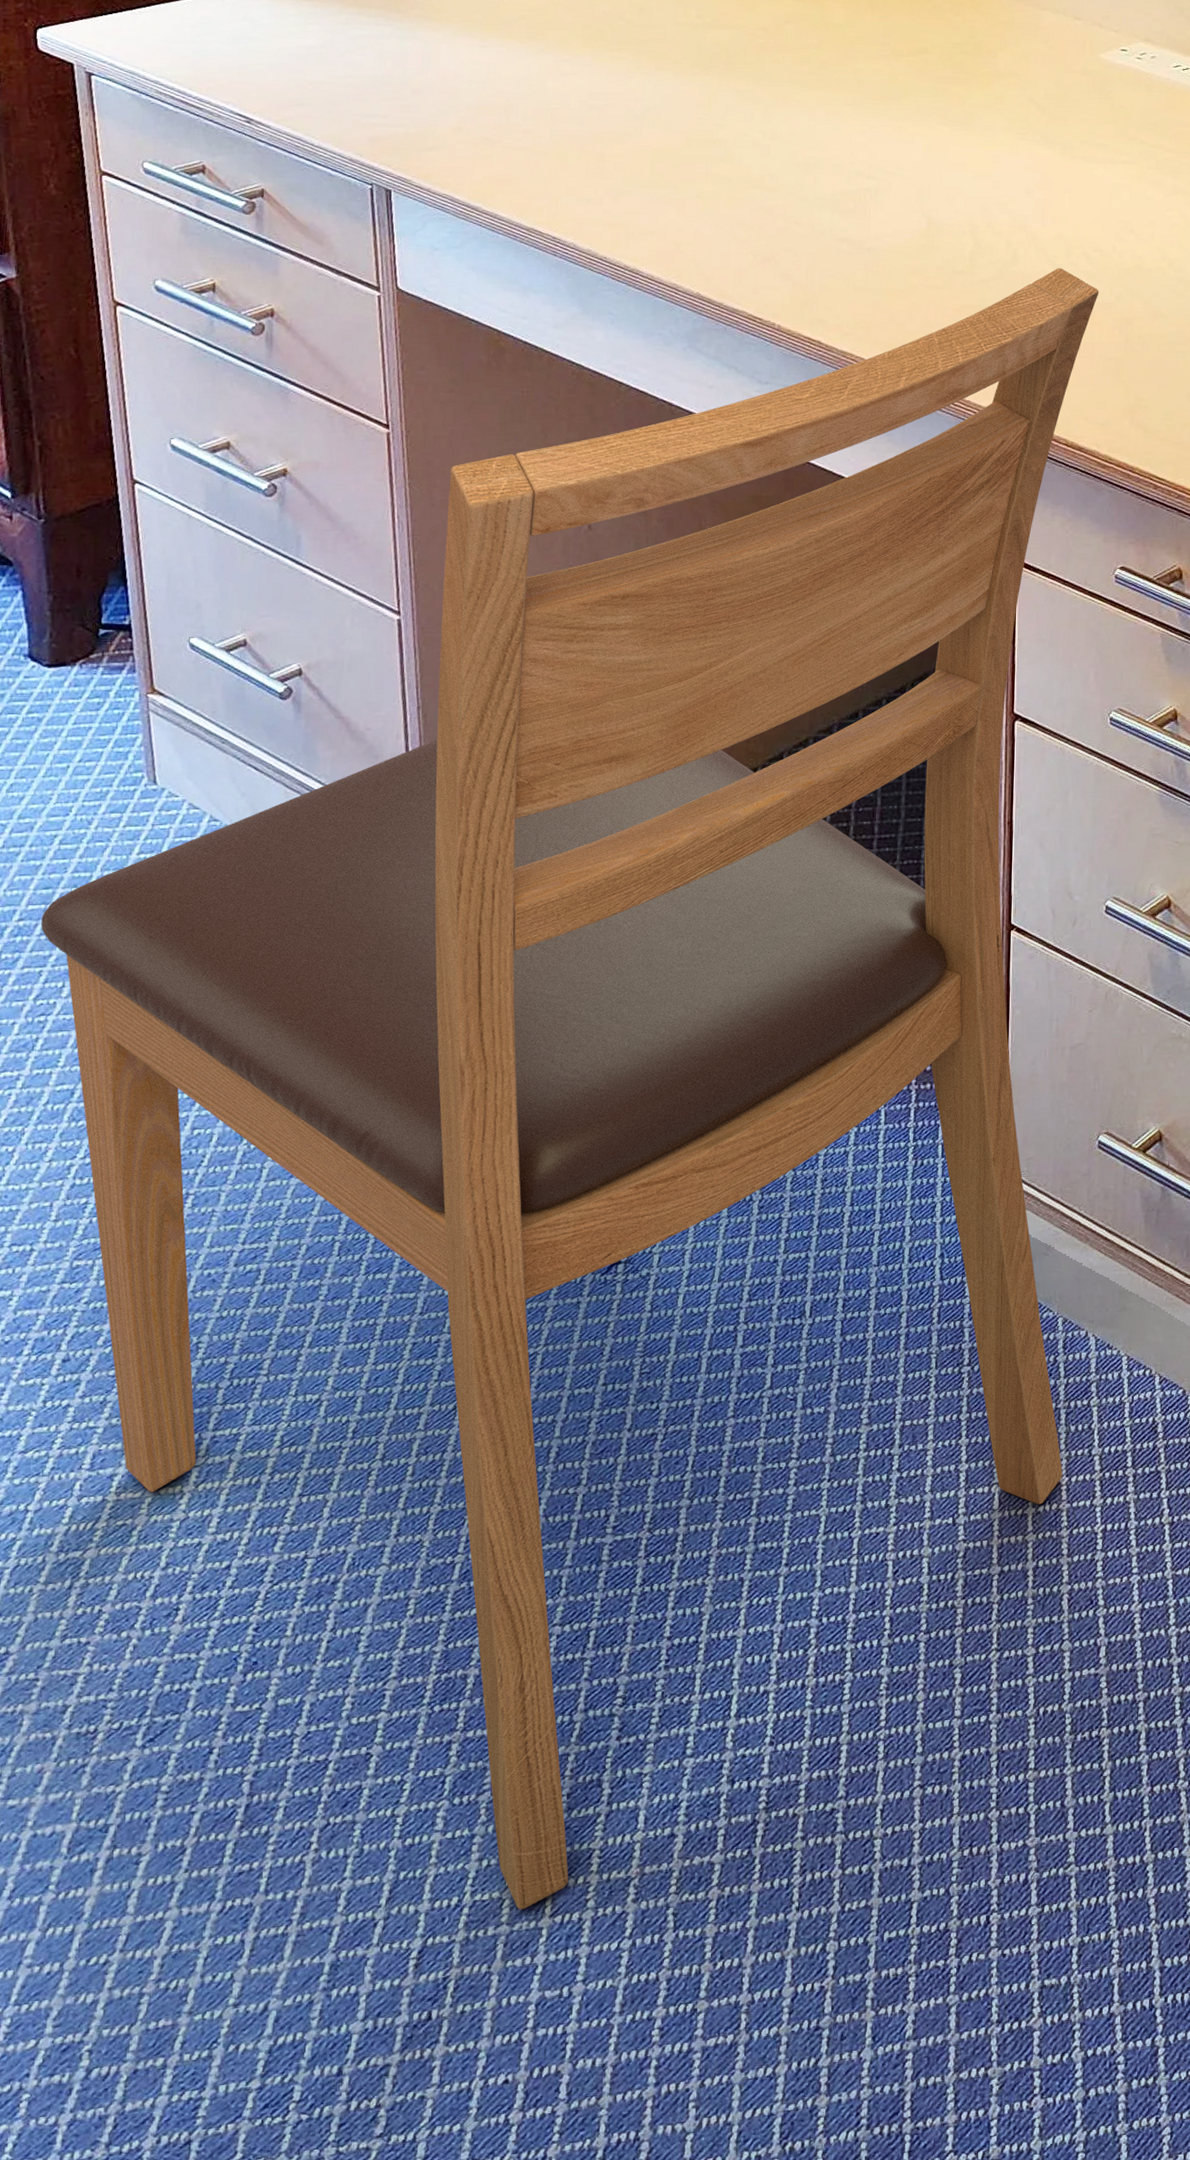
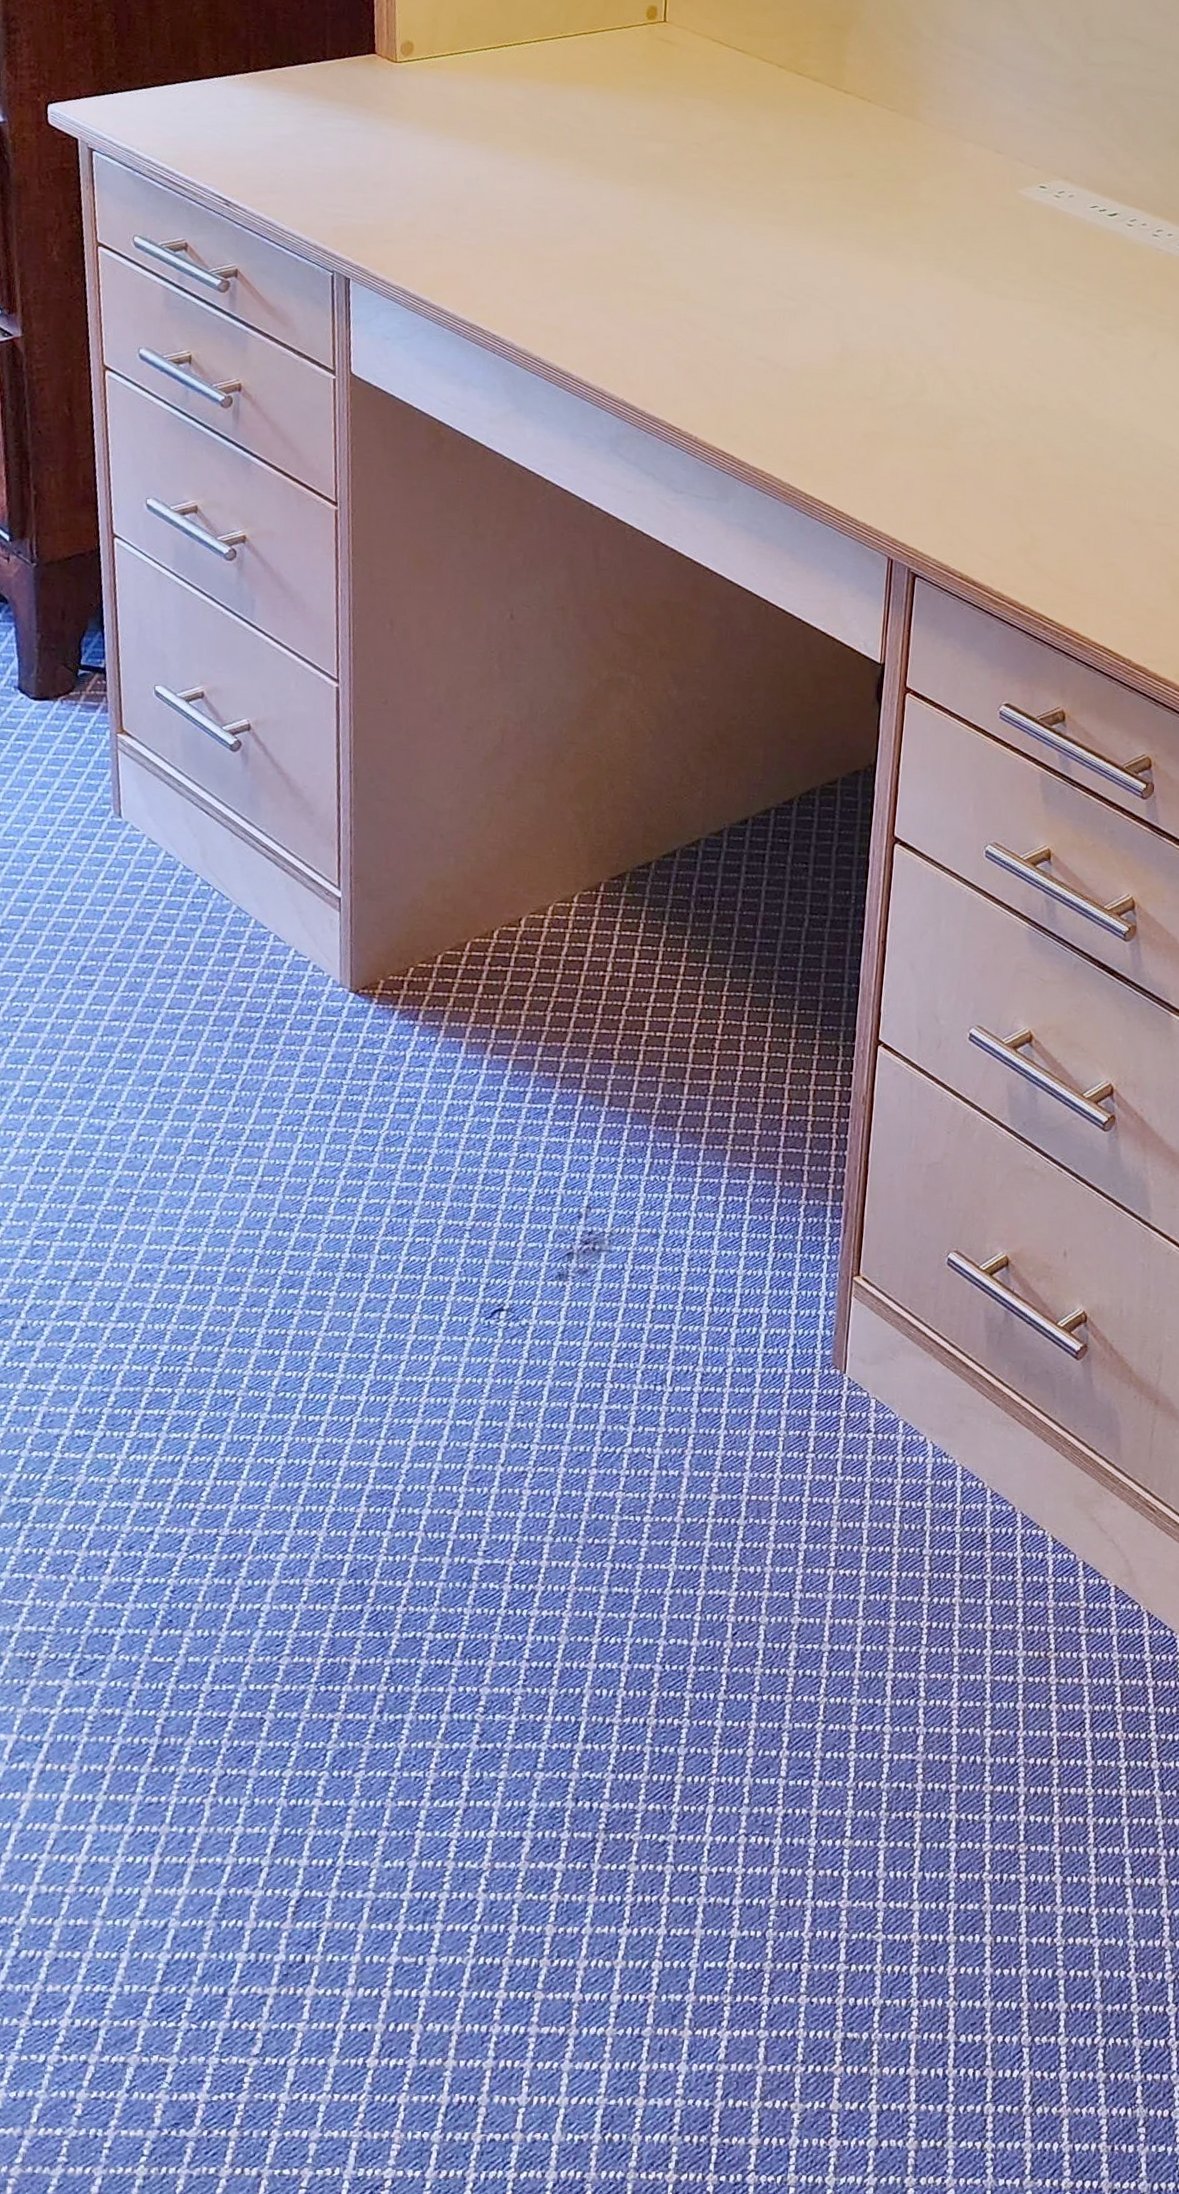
chair: present [41,268,1099,1911] -> none [19,402,1003,1881]

